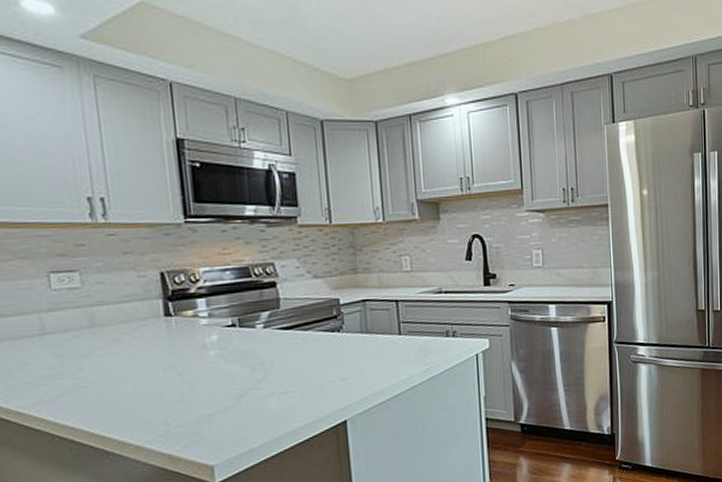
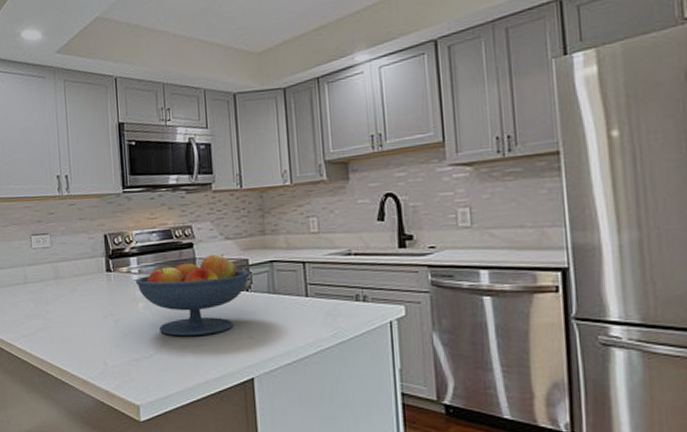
fruit bowl: none [205,293,342,385] -> present [136,253,251,337]

